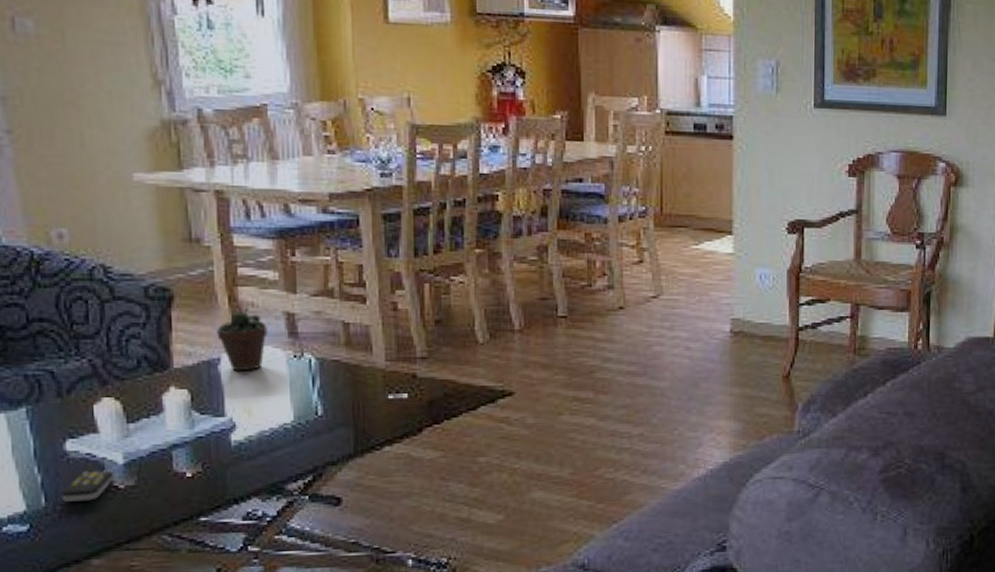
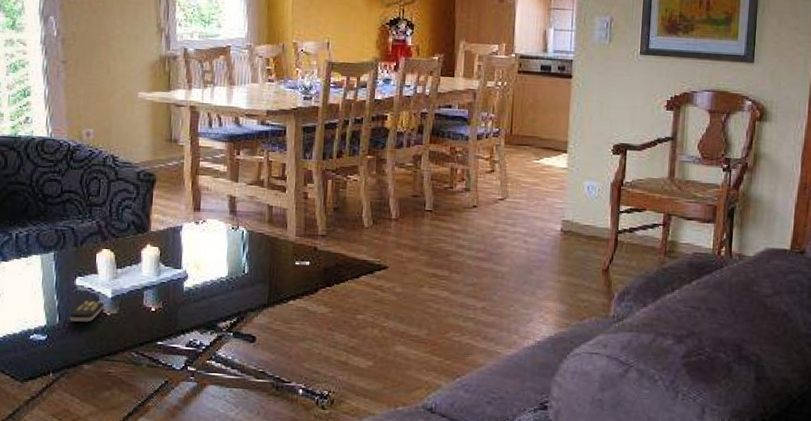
succulent plant: present [216,294,268,371] -> none [181,180,216,237]

